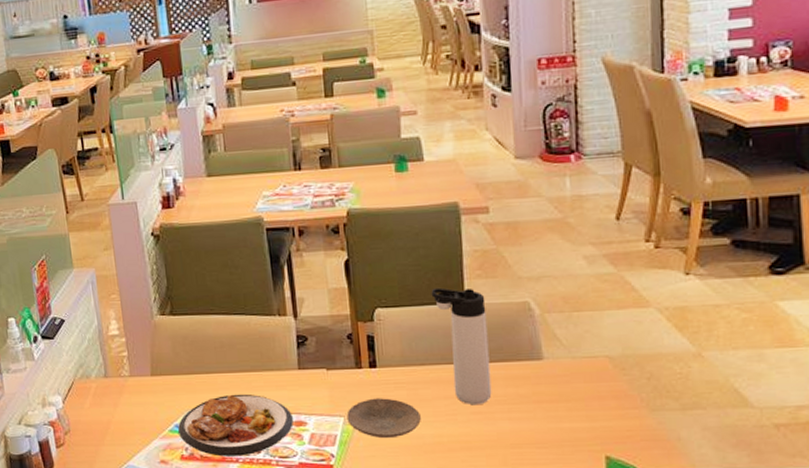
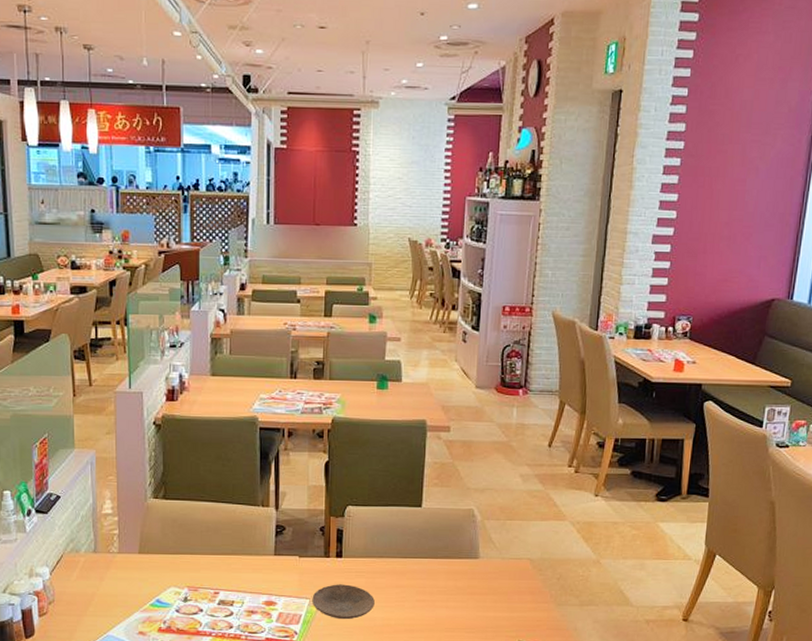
plate: present [178,393,293,456] -> none [159,574,265,631]
thermos bottle: present [431,287,492,406] -> none [395,492,439,594]

